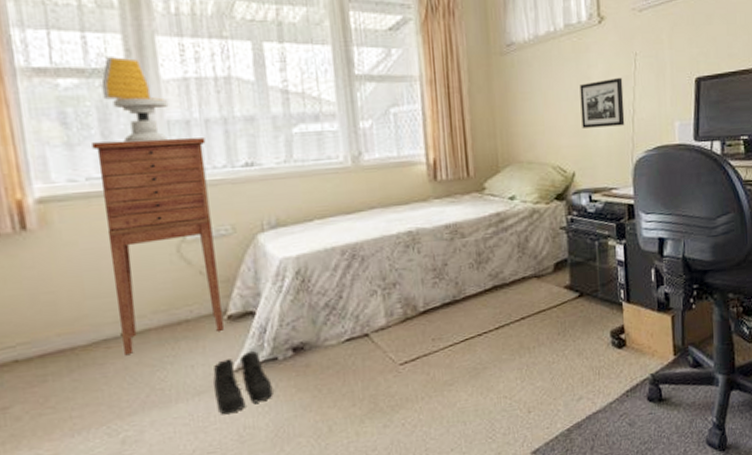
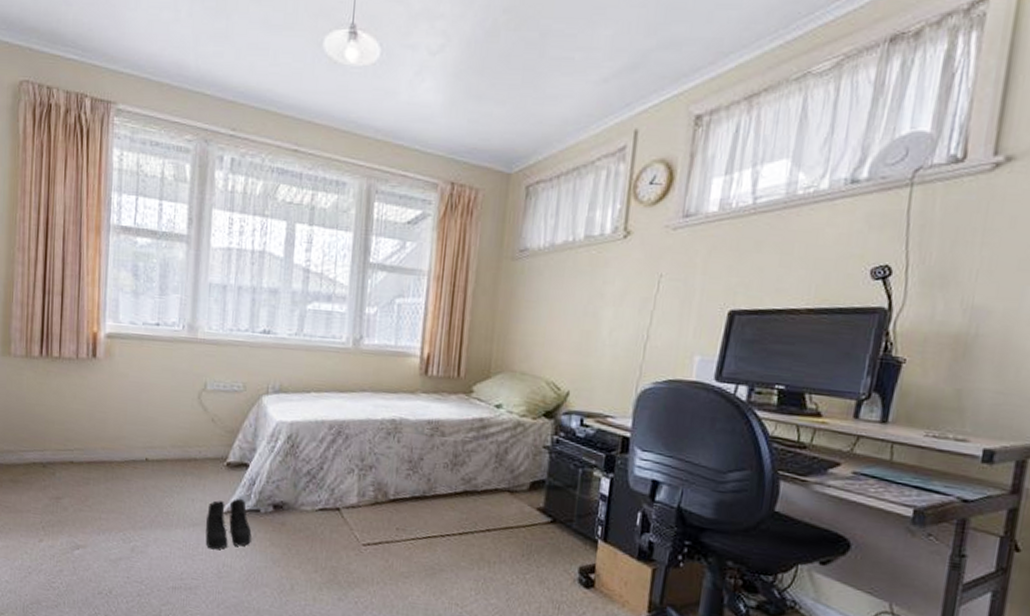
cabinet: present [92,138,224,354] -> none [146,294,236,477]
chair: present [101,57,169,142] -> none [166,223,213,300]
picture frame: present [579,77,625,128] -> none [585,298,641,351]

